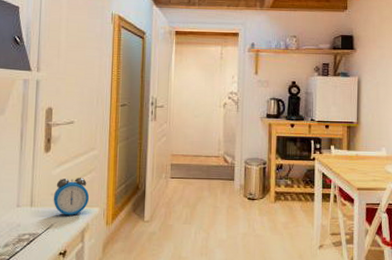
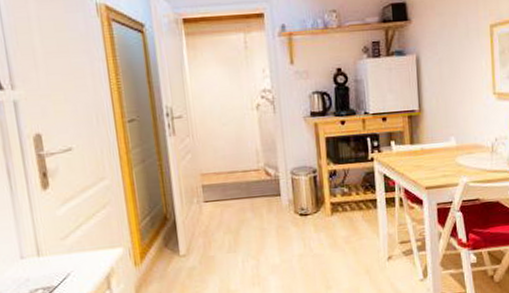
alarm clock: present [53,178,90,216] -> none [63,215,109,263]

